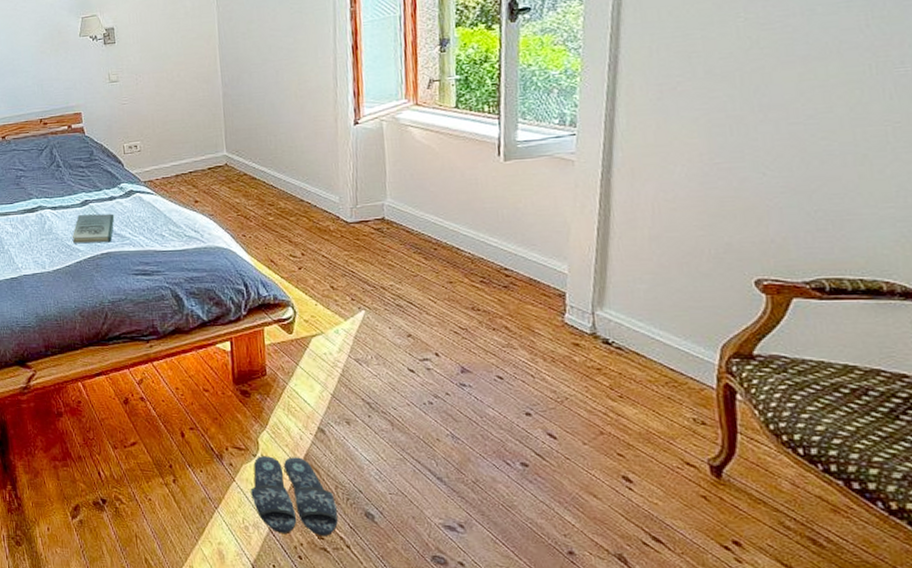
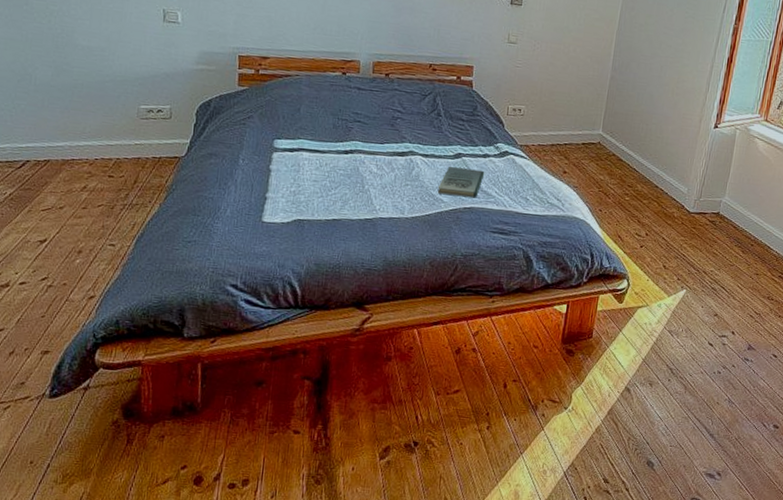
slippers: present [250,456,338,537] -> none [555,409,626,481]

